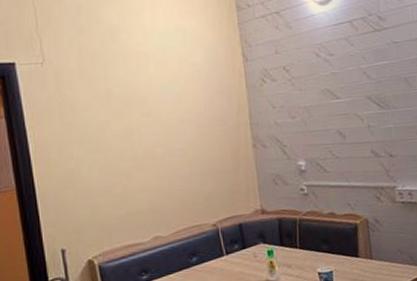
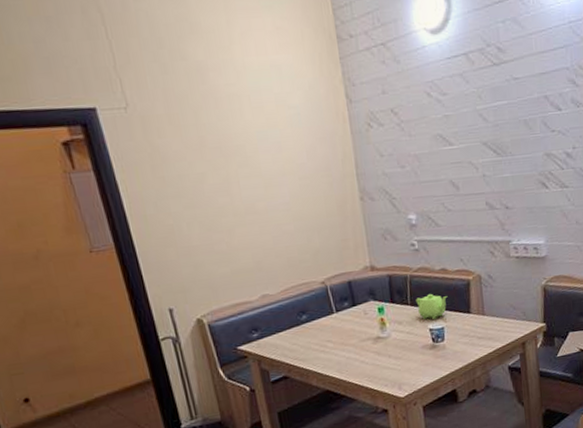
teapot: none [305,237,336,263] -> present [416,293,448,319]

